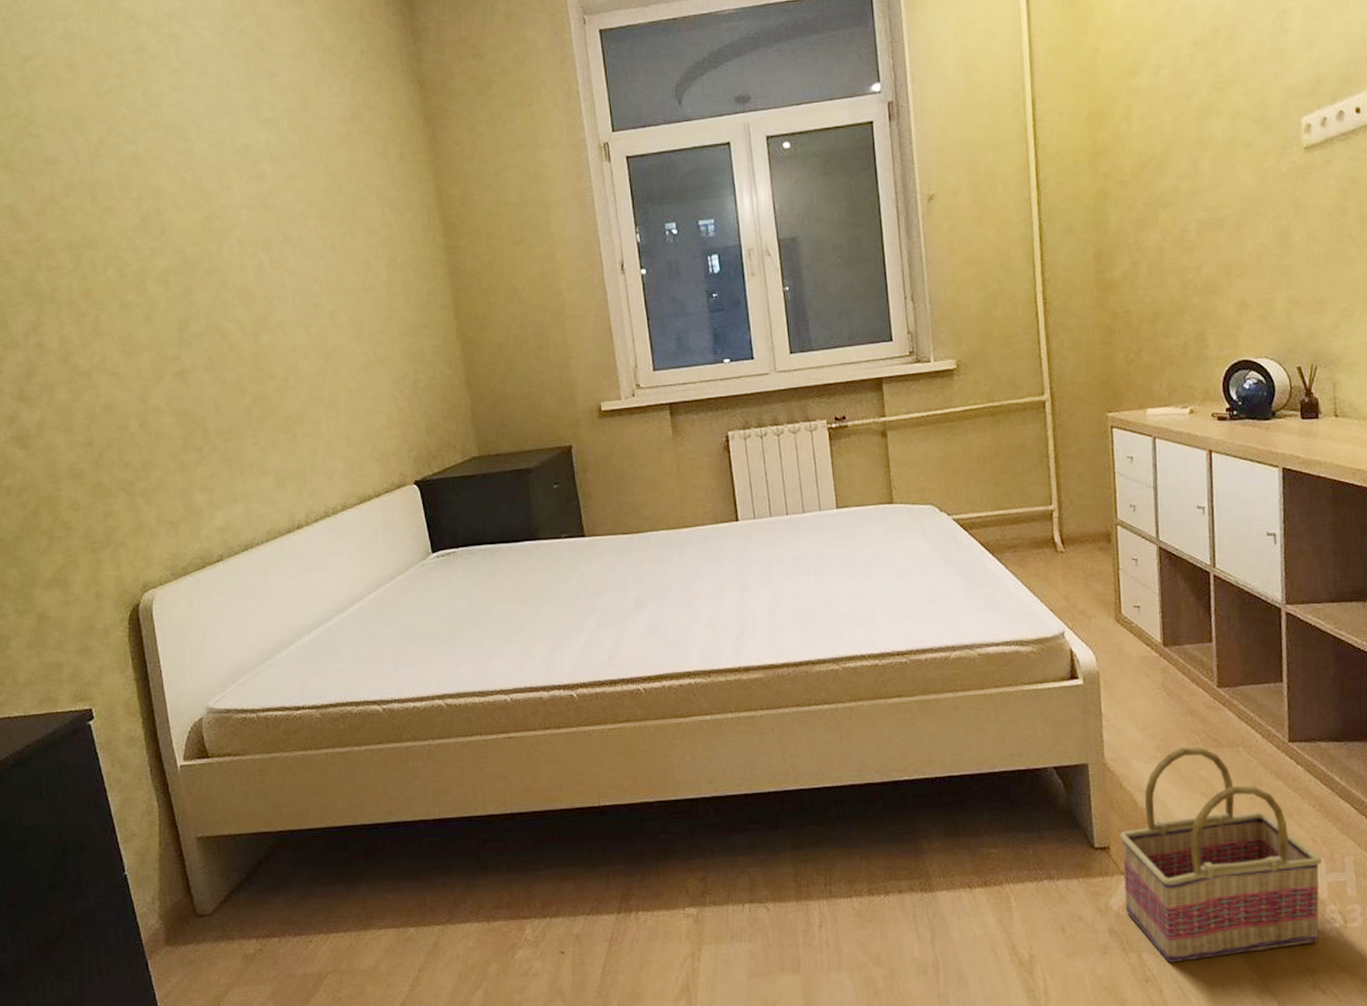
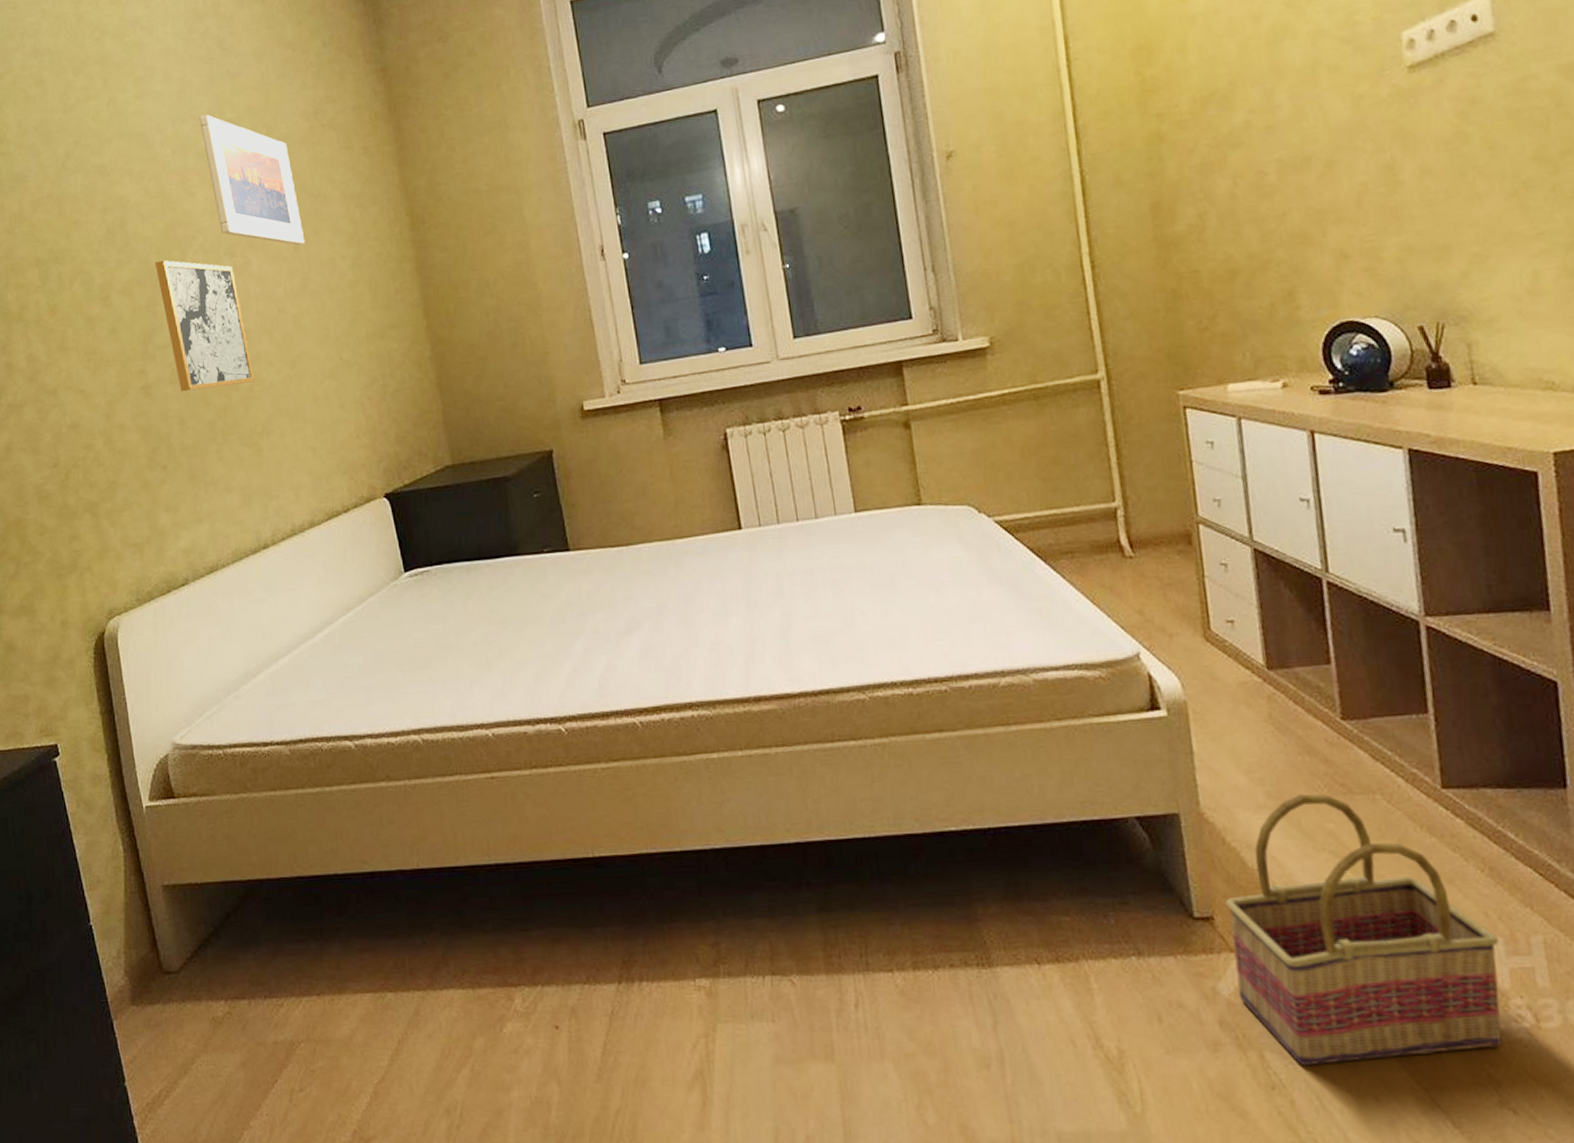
wall art: none [190,251,291,379] -> present [154,260,255,392]
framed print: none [237,112,341,244] -> present [199,115,305,245]

